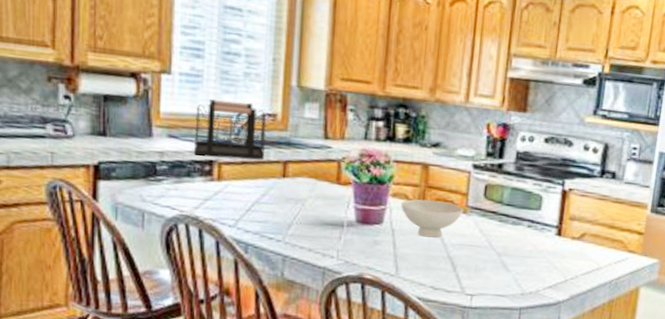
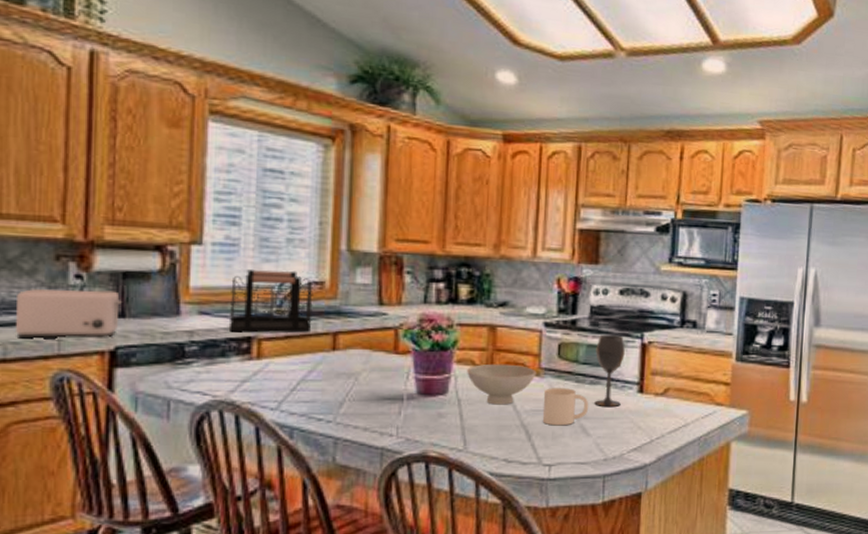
toaster: none [17,106,105,154] -> present [16,289,123,340]
mug: none [467,225,511,261] -> present [542,388,589,426]
wine glass: none [515,179,547,247] -> present [594,334,625,406]

